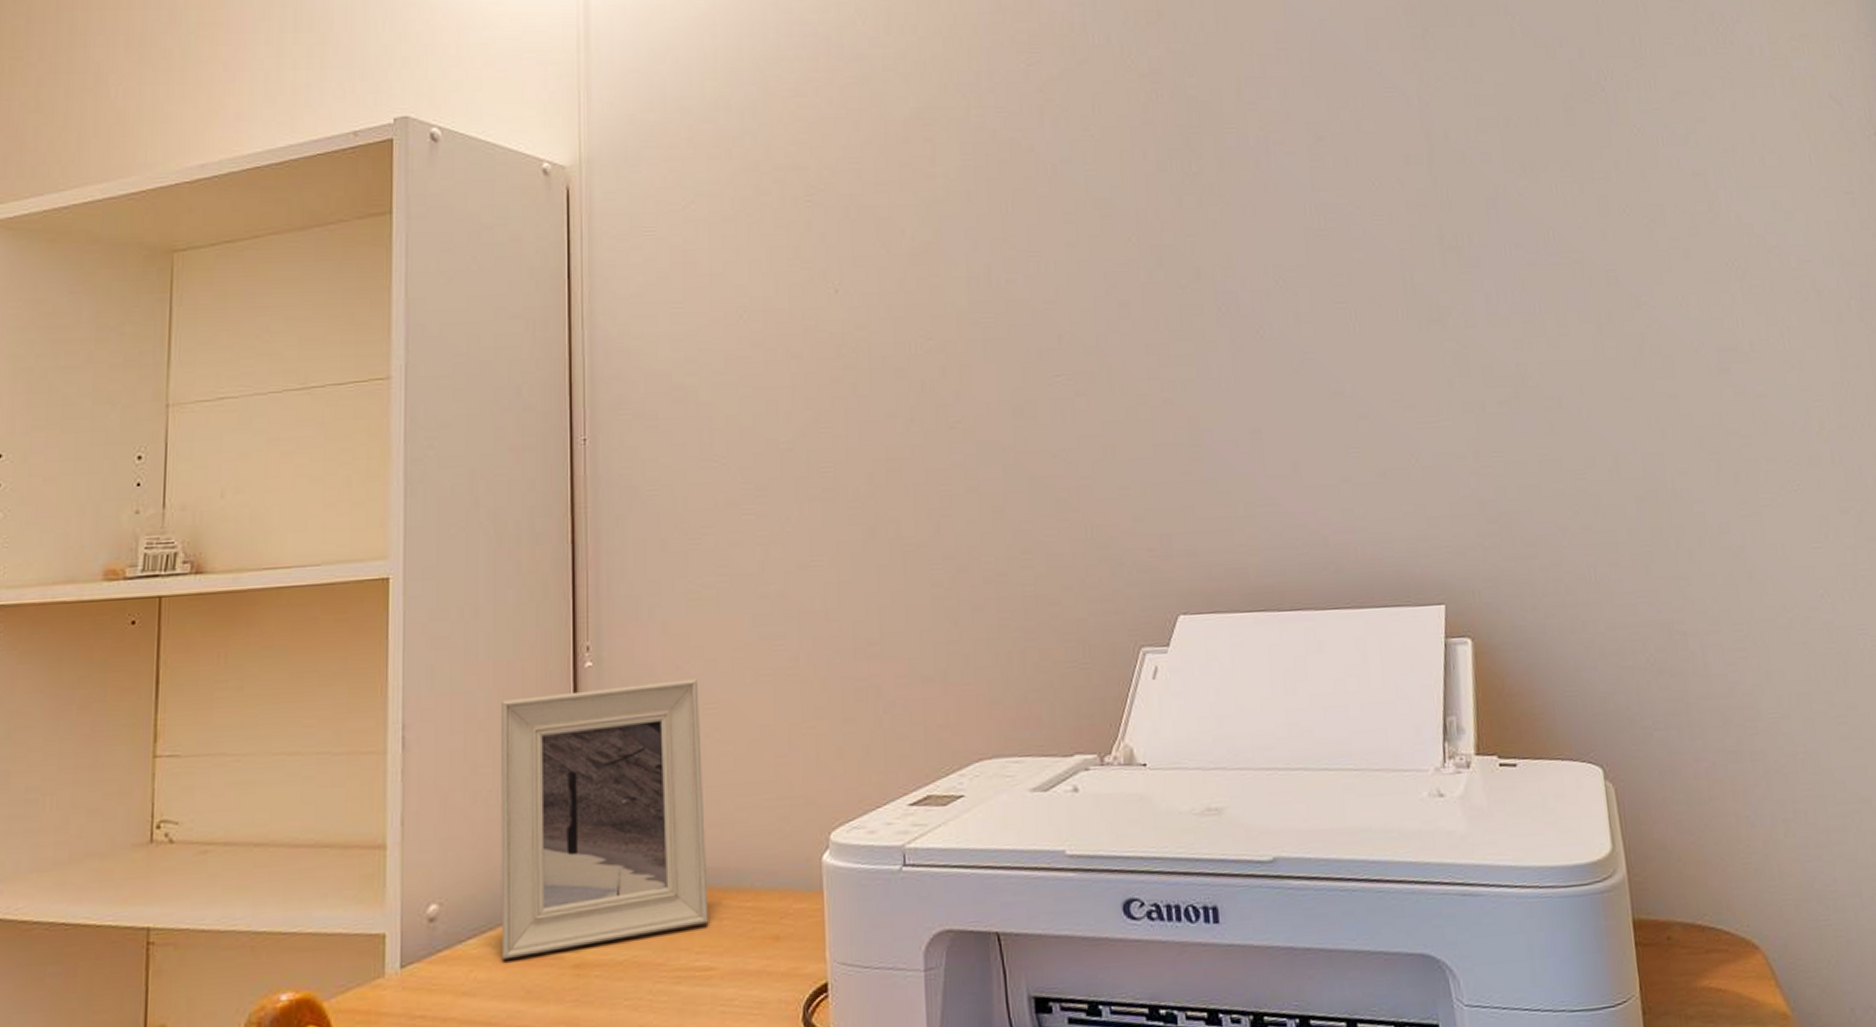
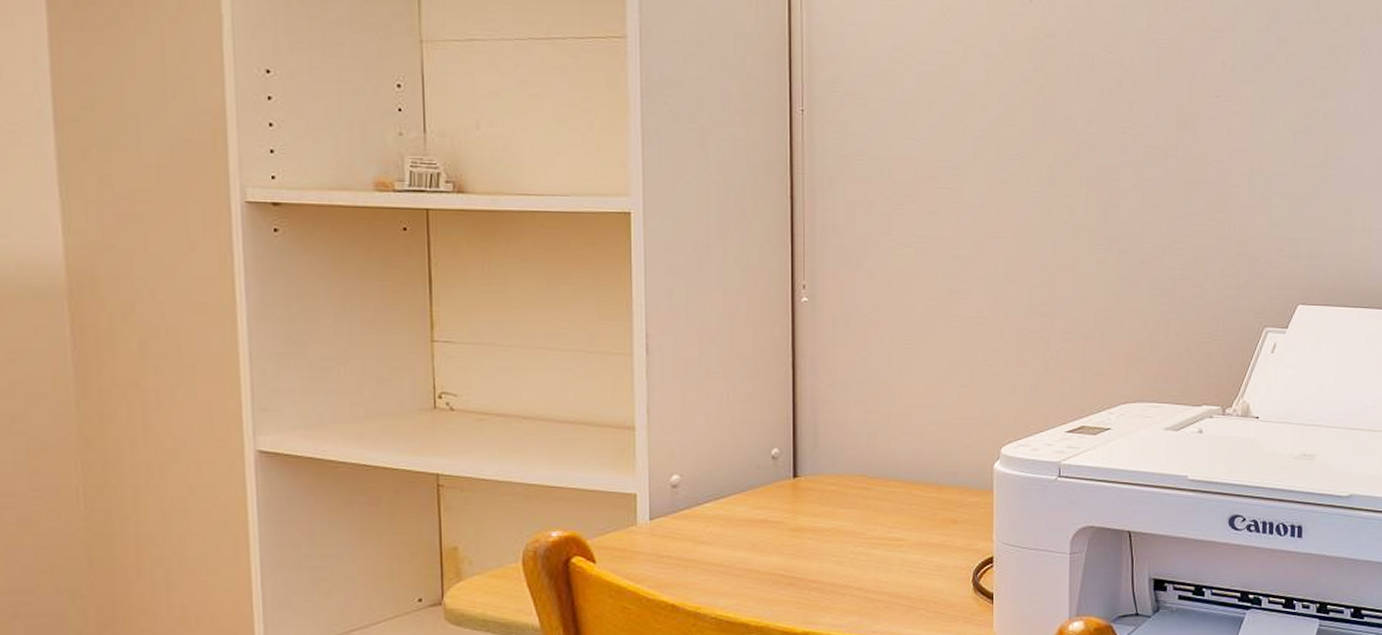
picture frame: present [501,679,709,959] -> none [730,319,901,520]

